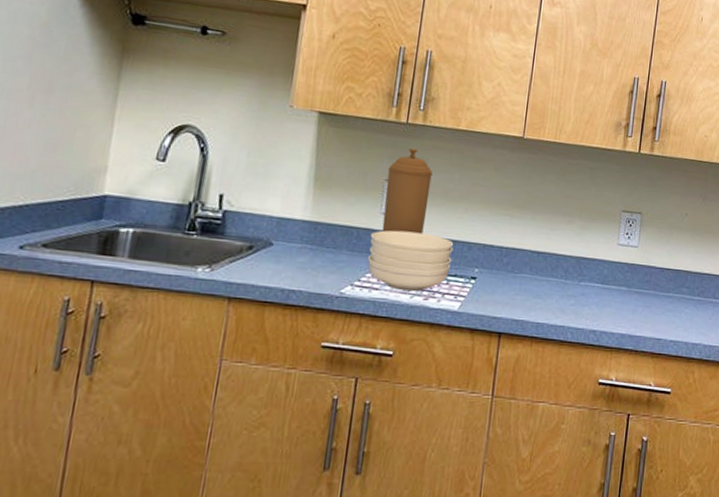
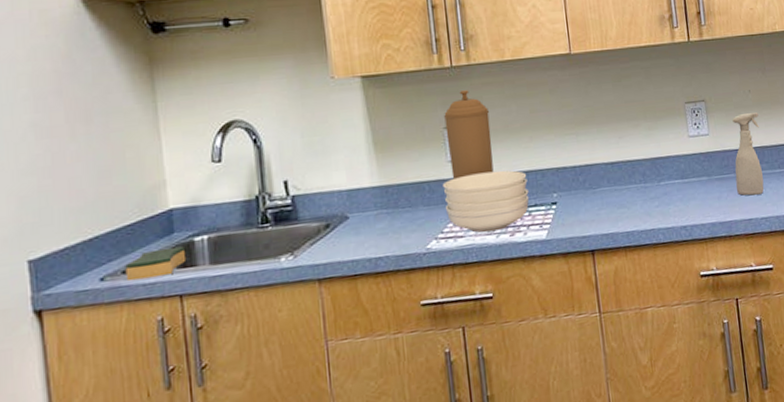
sponge: none [44,231,108,259] -> present [125,247,187,282]
spray bottle: none [652,235,690,317] -> present [732,112,765,196]

